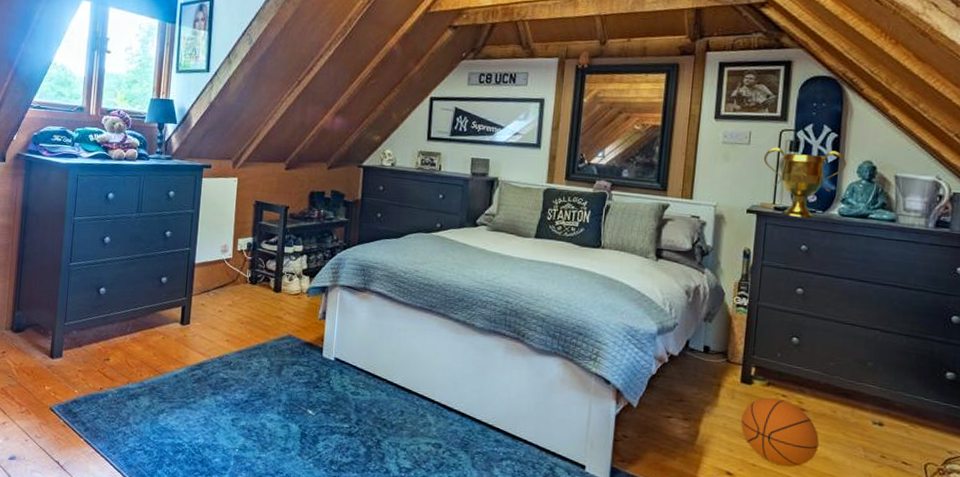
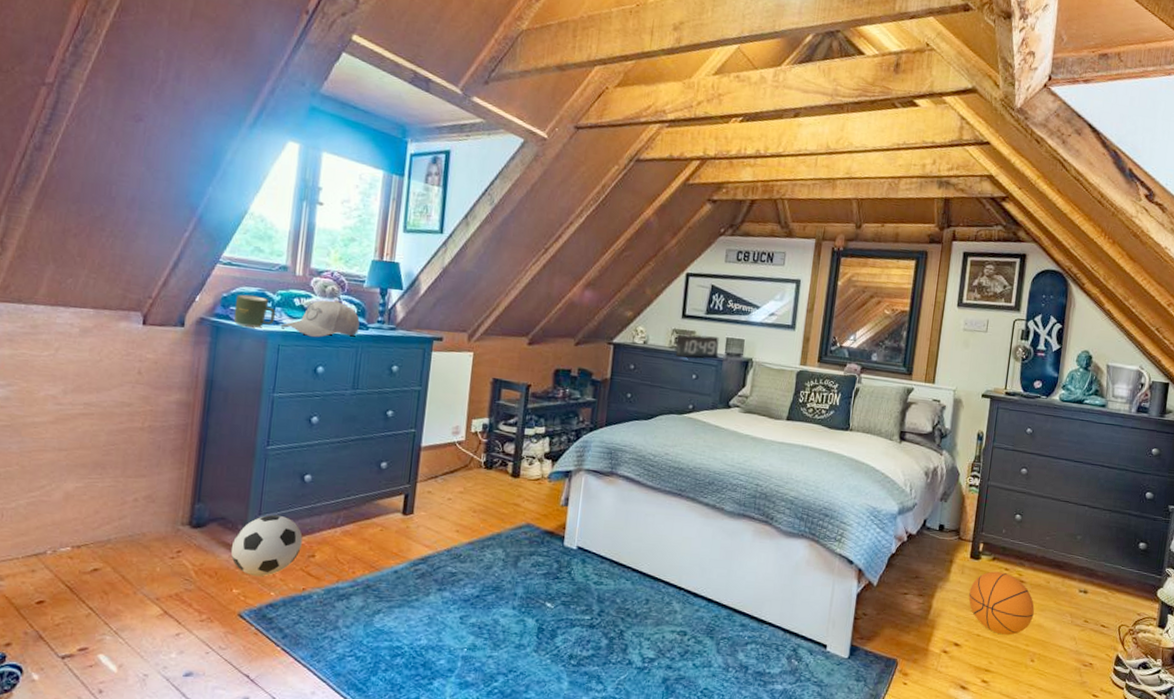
mug: none [42,132,75,161] -> present [233,294,276,328]
soccer ball: none [43,322,99,376] -> present [230,514,303,577]
baseball cap: none [79,134,142,169] -> present [280,300,360,338]
alarm clock: none [422,156,465,180] -> present [675,334,720,360]
trophy cup: present [763,147,847,218] -> none [998,335,1068,403]

